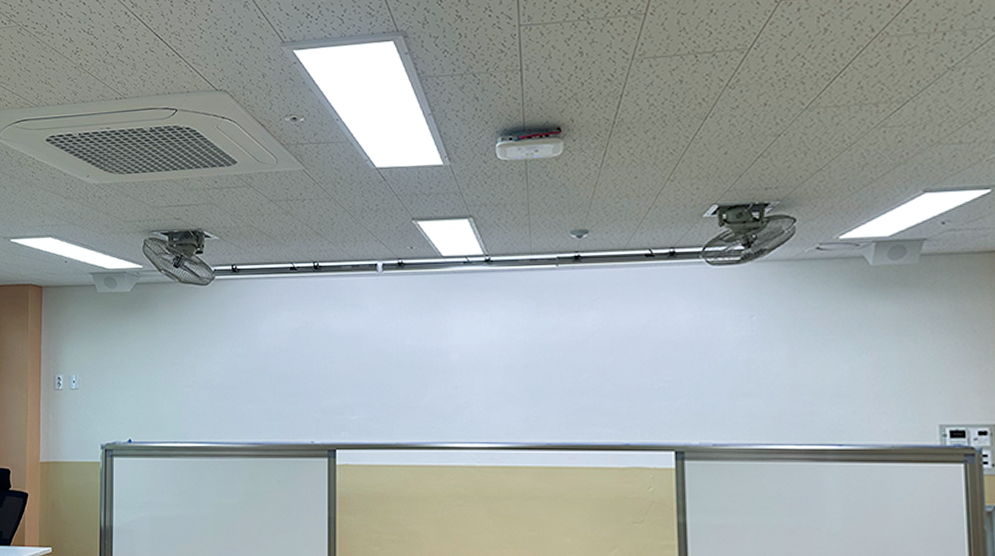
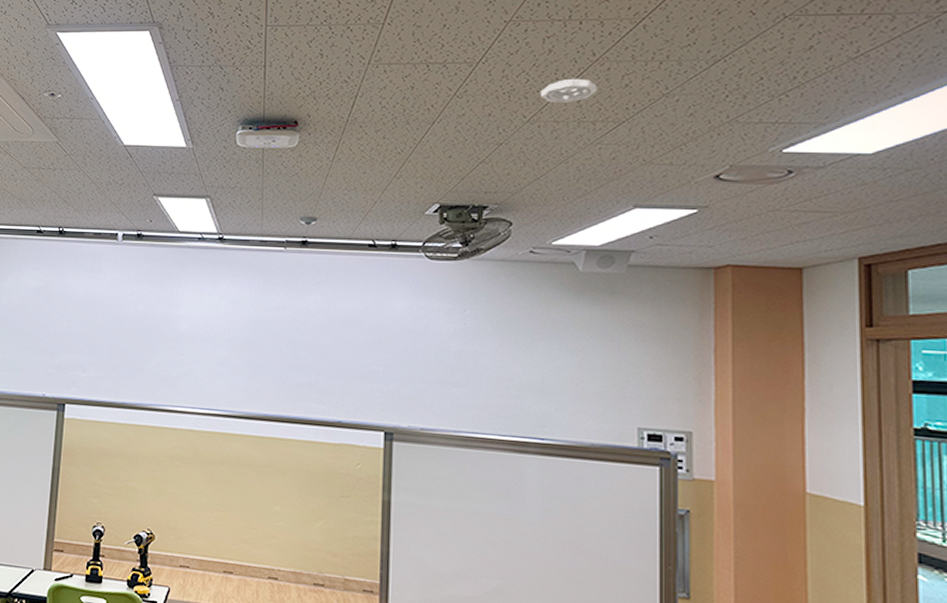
smoke detector: none [817,57,878,86] -> present [540,78,597,102]

